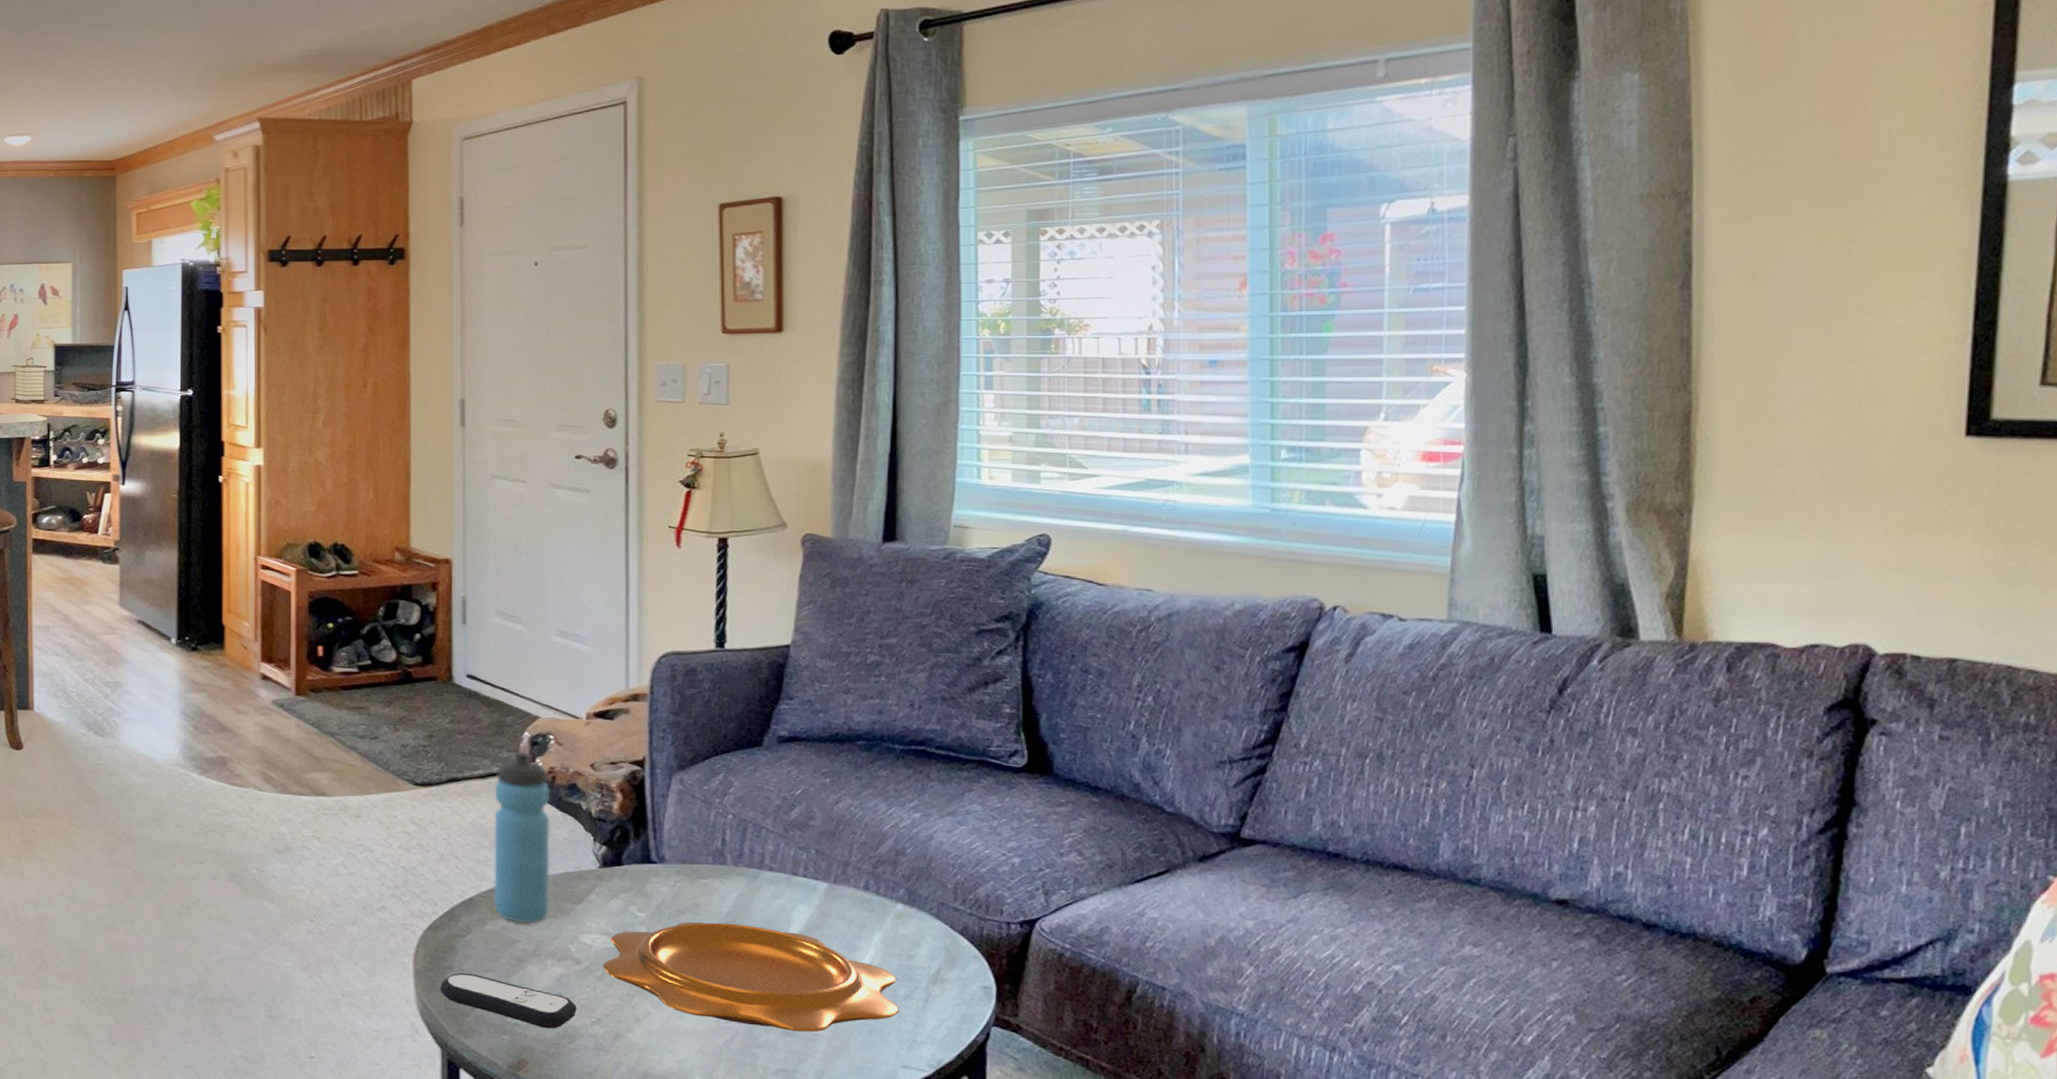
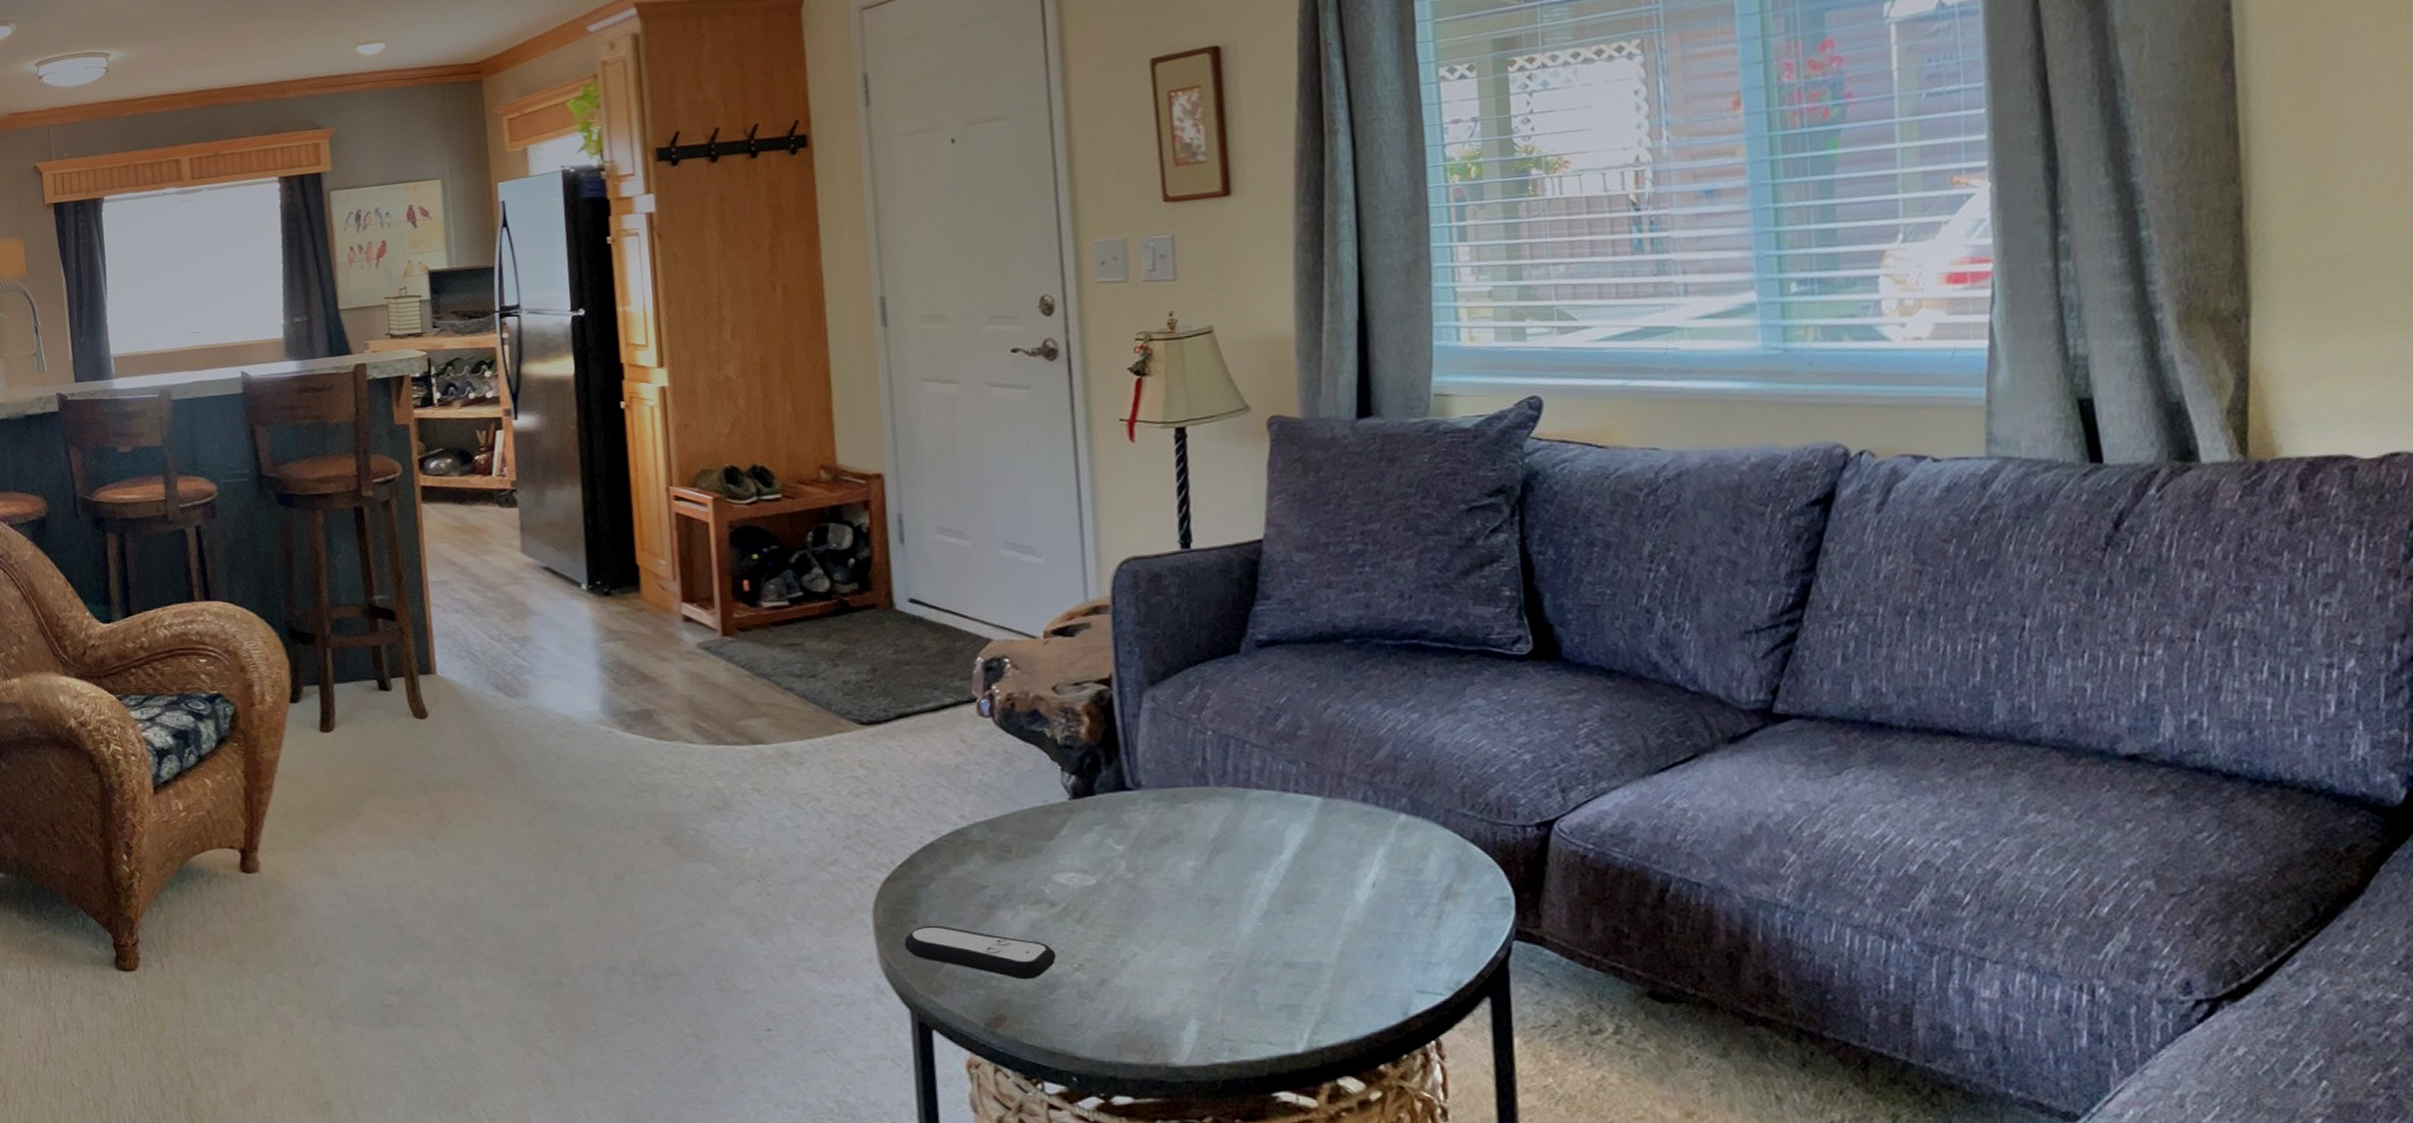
water bottle: present [494,751,550,923] -> none [948,678,1018,867]
decorative bowl: present [603,921,899,1032] -> none [1081,849,1410,962]

